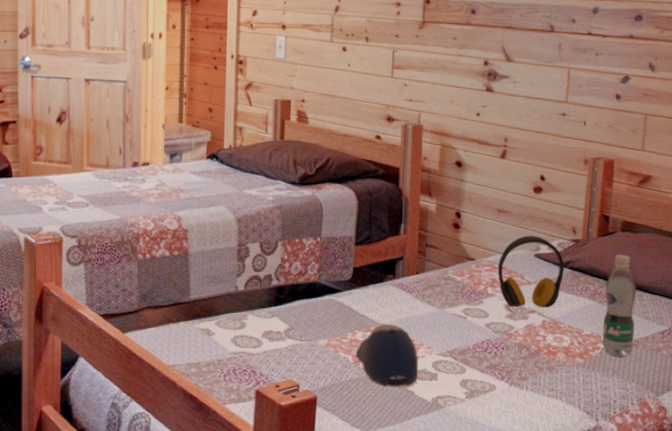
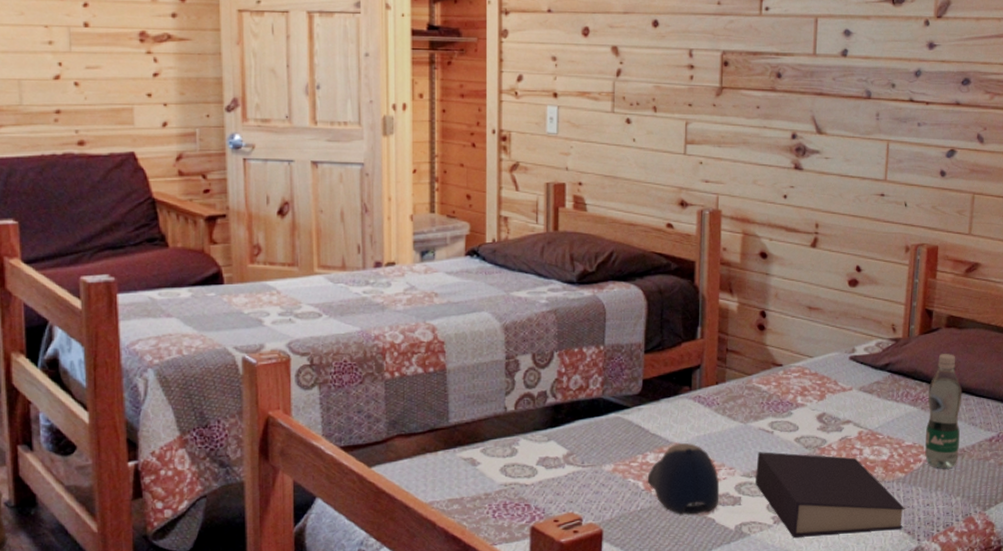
book: none [450,334,584,412] -> present [756,452,905,537]
headphones: present [497,235,564,308] -> none [808,335,883,419]

